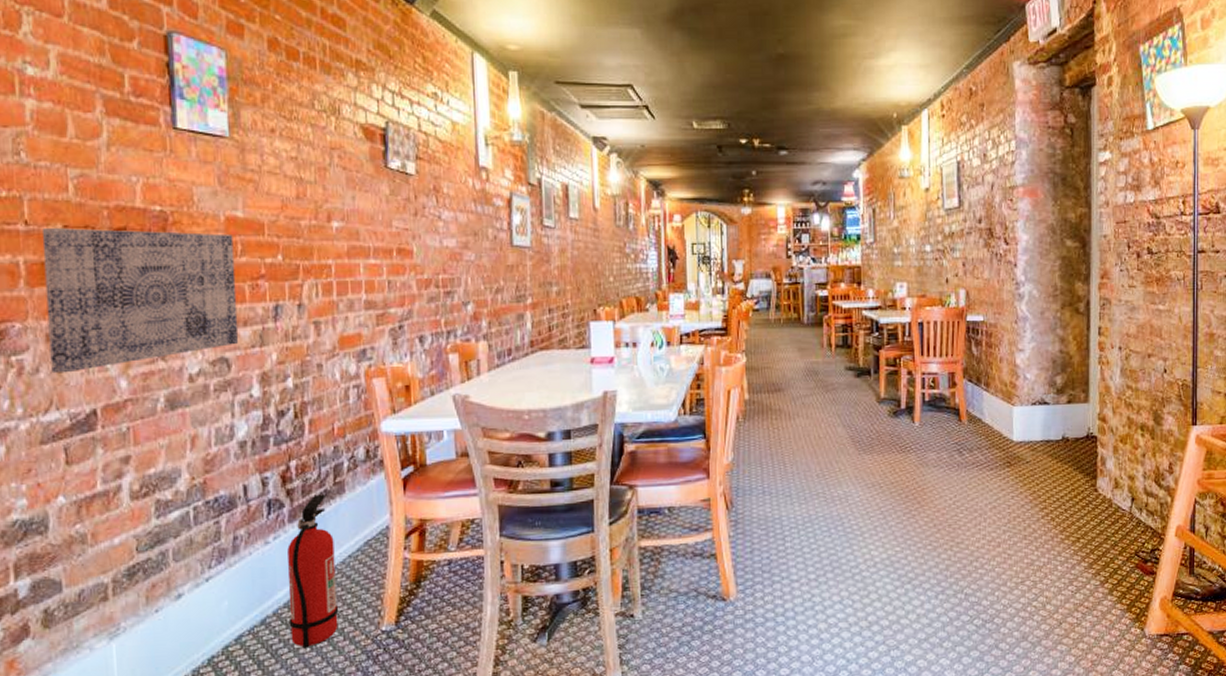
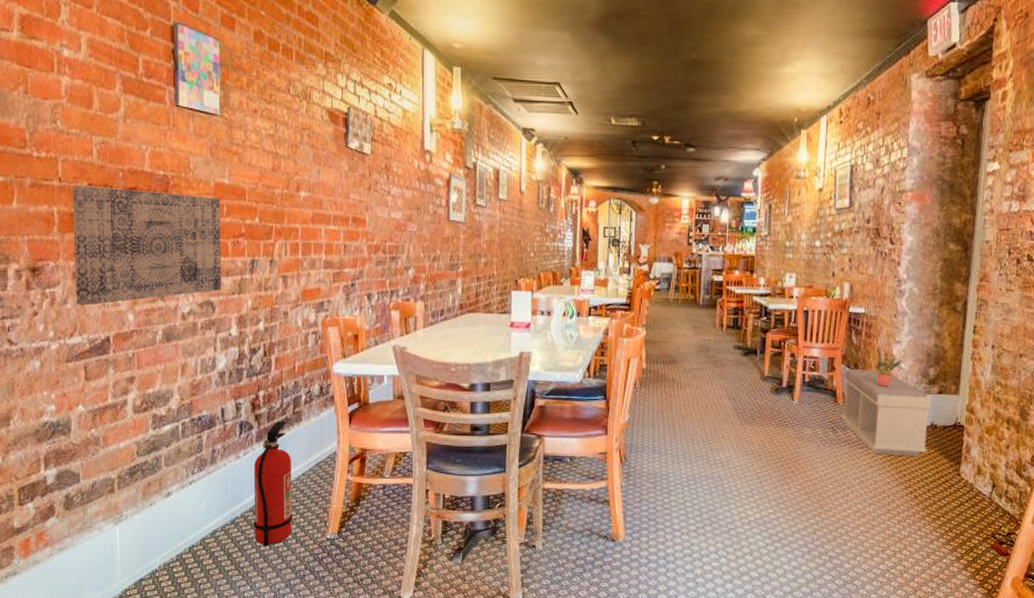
bench: none [966,383,1061,476] -> present [841,369,931,457]
potted plant: none [999,361,1027,400] -> present [876,350,903,387]

